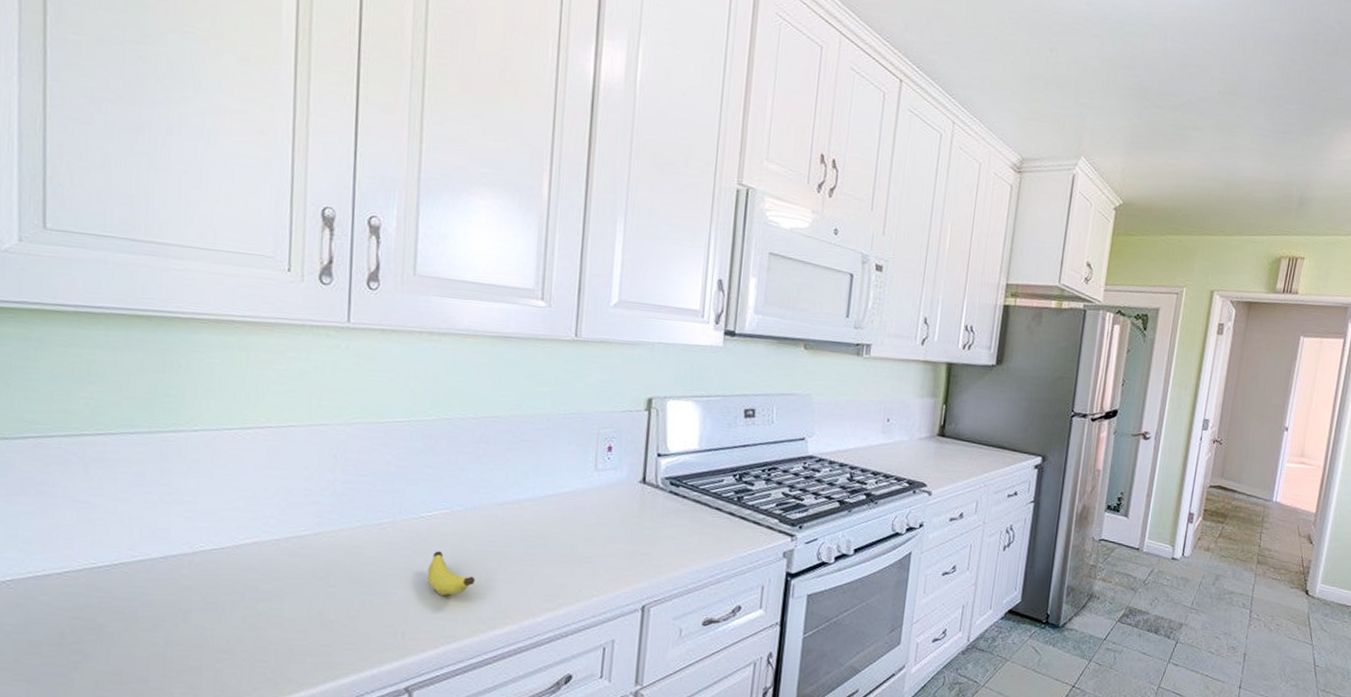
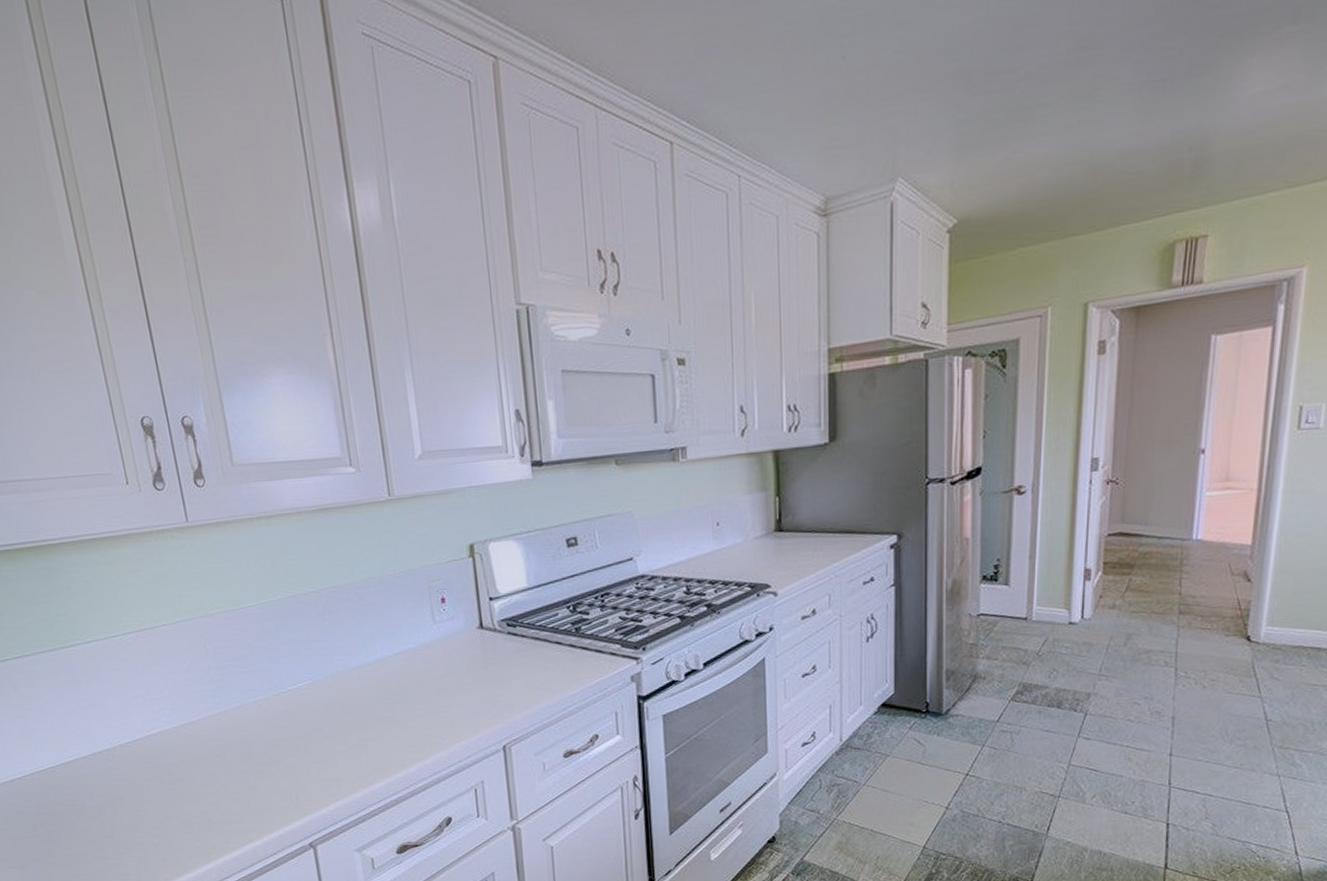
banana: present [427,551,476,596] -> none [305,719,348,760]

